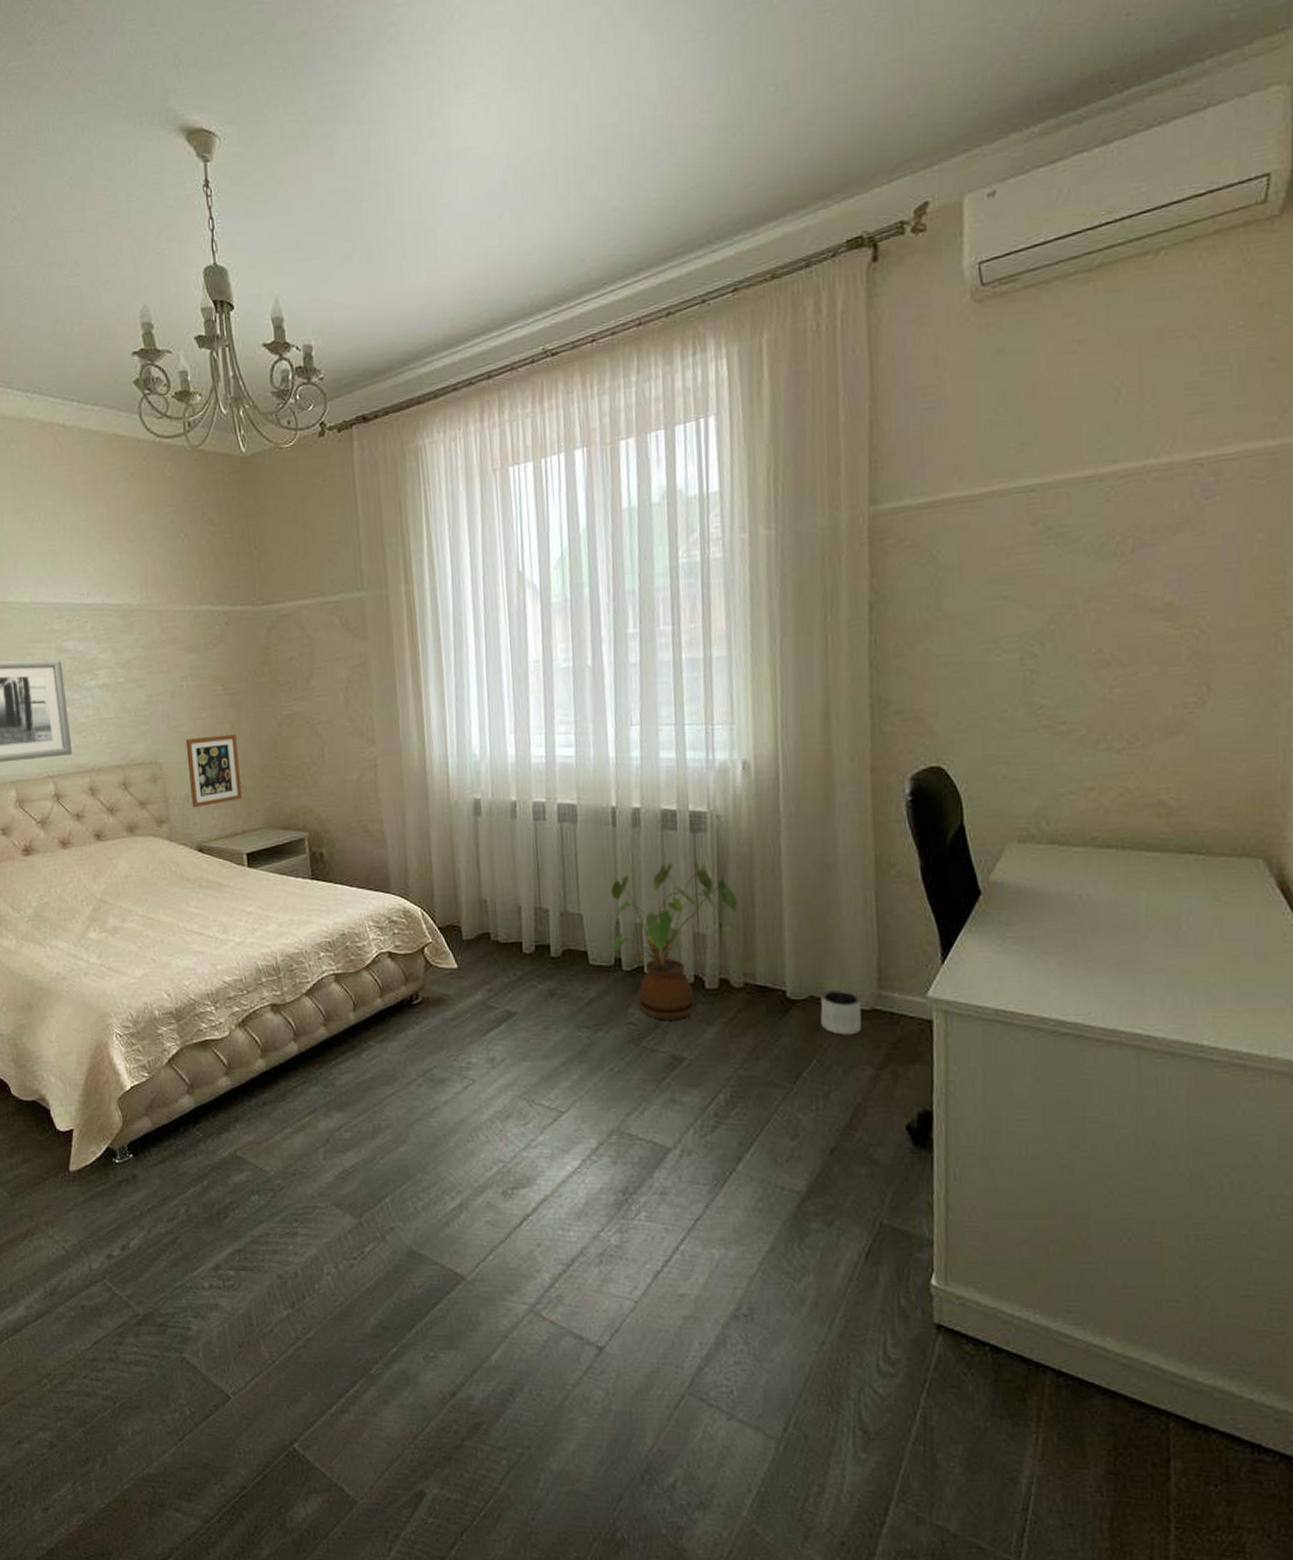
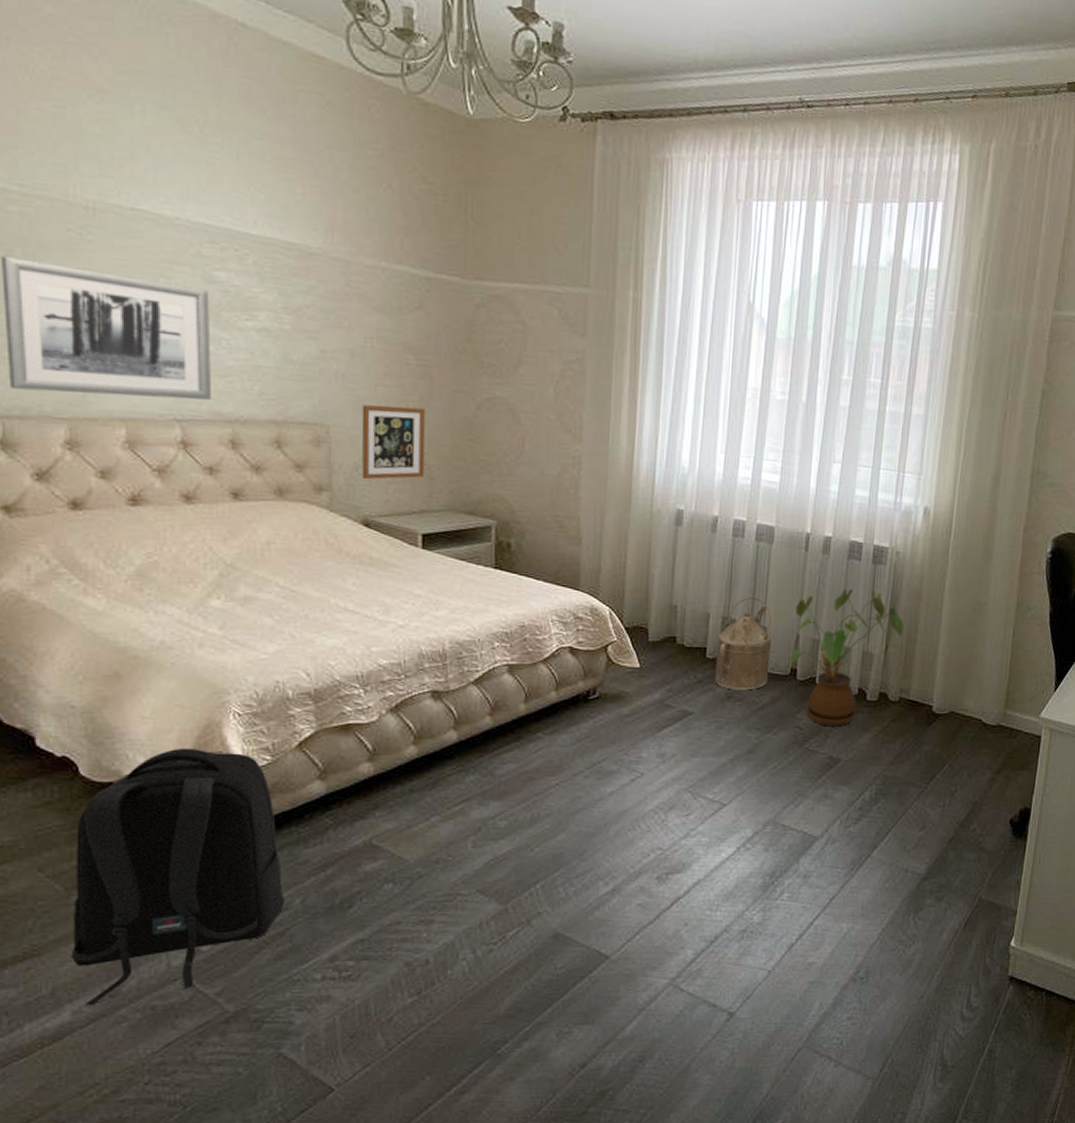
backpack: none [14,1067,173,1303] -> present [71,747,285,1006]
watering can: none [532,884,592,986] -> present [715,597,772,691]
planter: present [820,990,862,1036] -> none [956,708,991,746]

